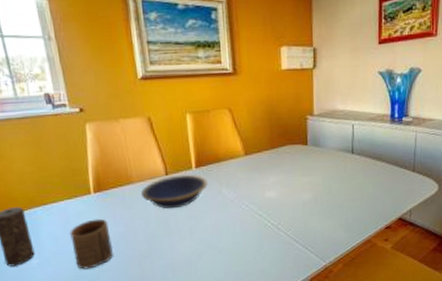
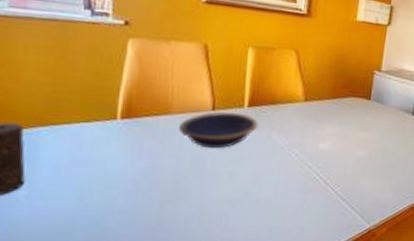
cup: present [70,218,114,270] -> none [77,149,131,209]

